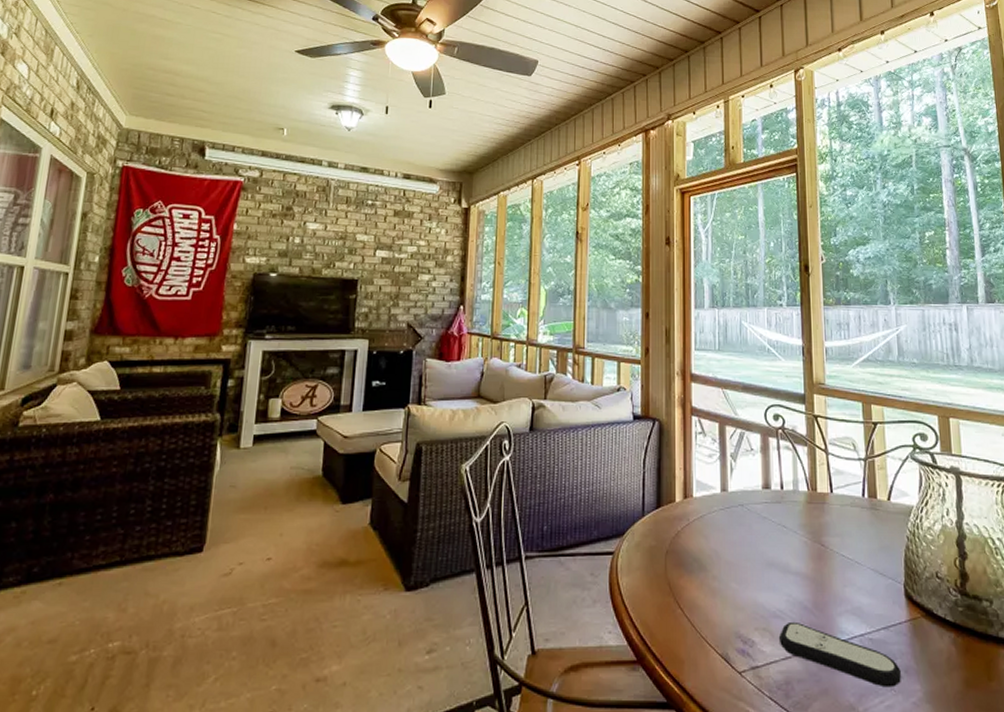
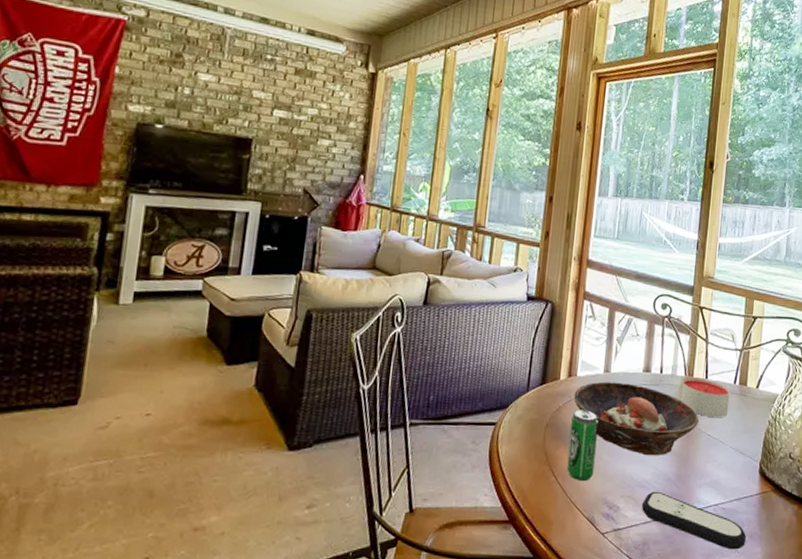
bowl: none [692,501,829,582] -> present [574,381,699,456]
beverage can: none [692,533,722,614] -> present [567,409,599,482]
candle: none [806,492,861,536] -> present [681,377,730,418]

